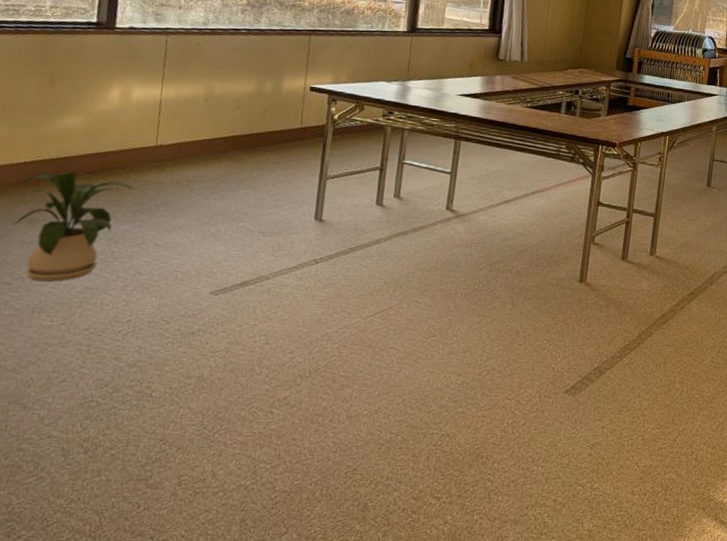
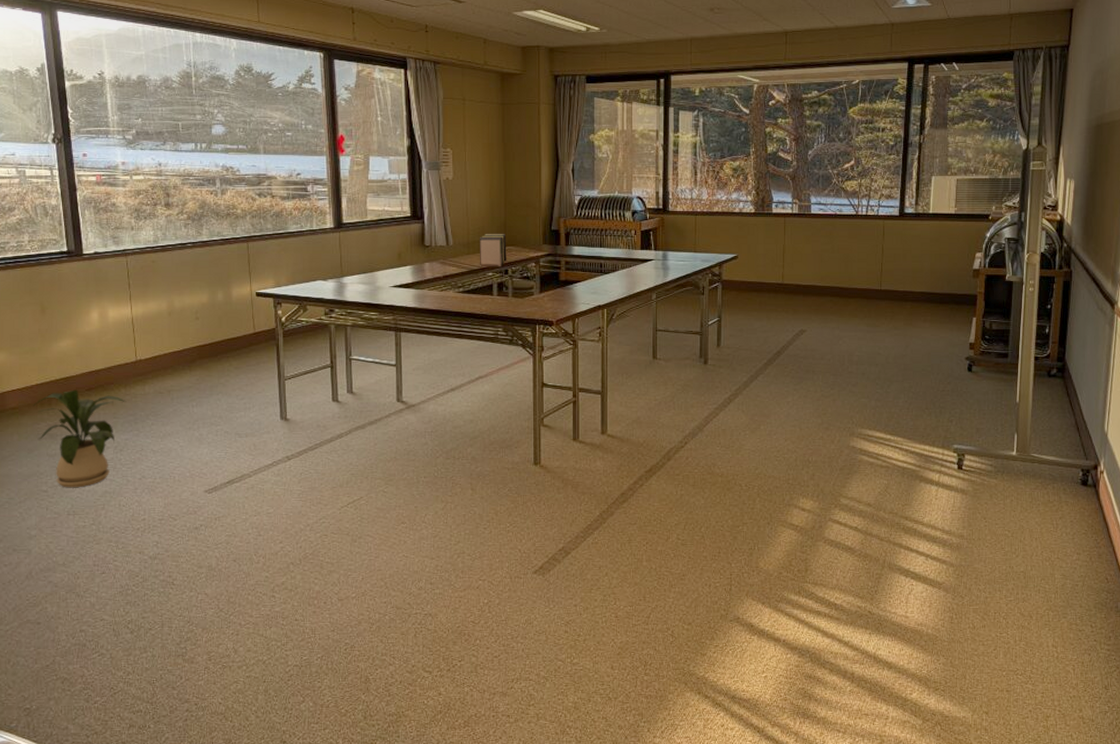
books: none [551,54,581,87] -> present [479,234,507,267]

